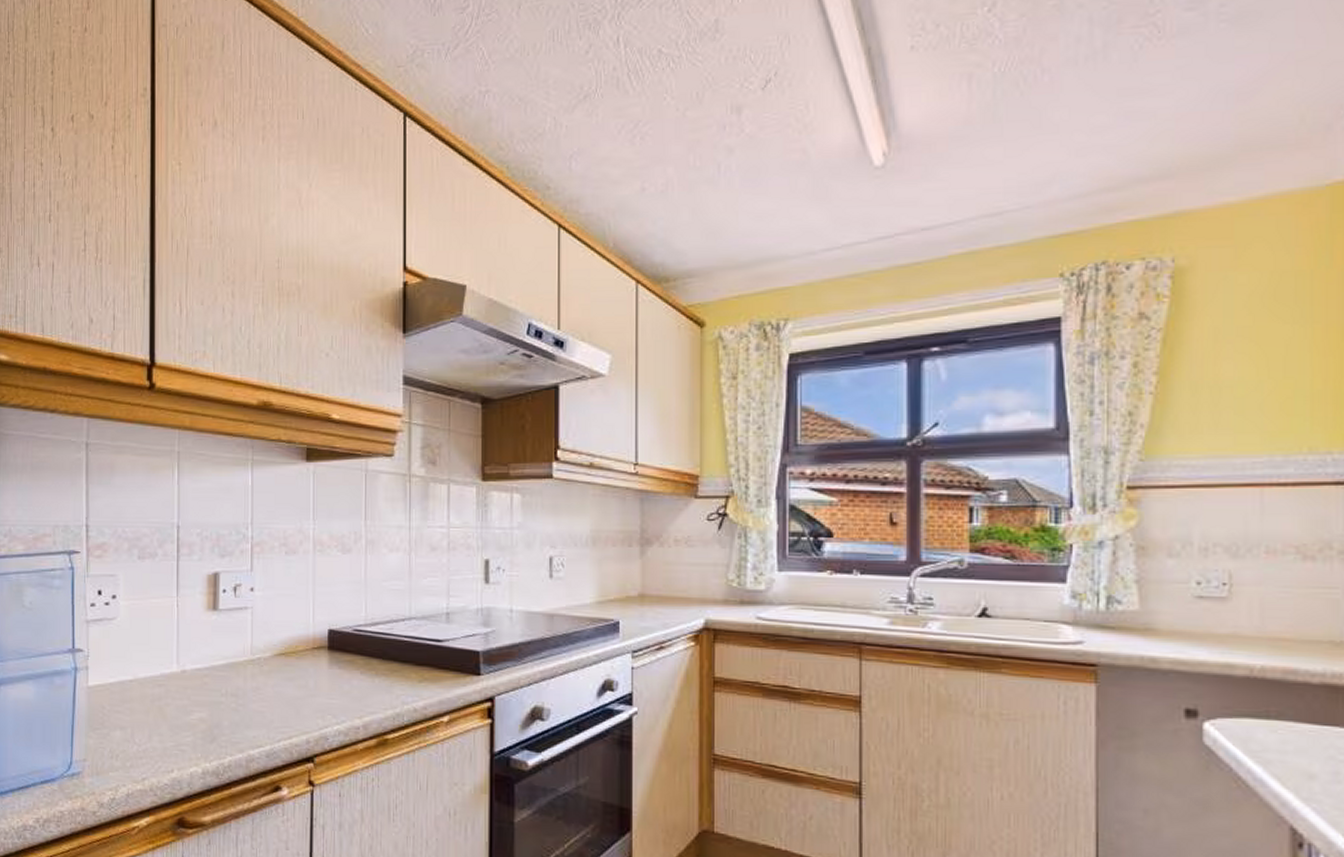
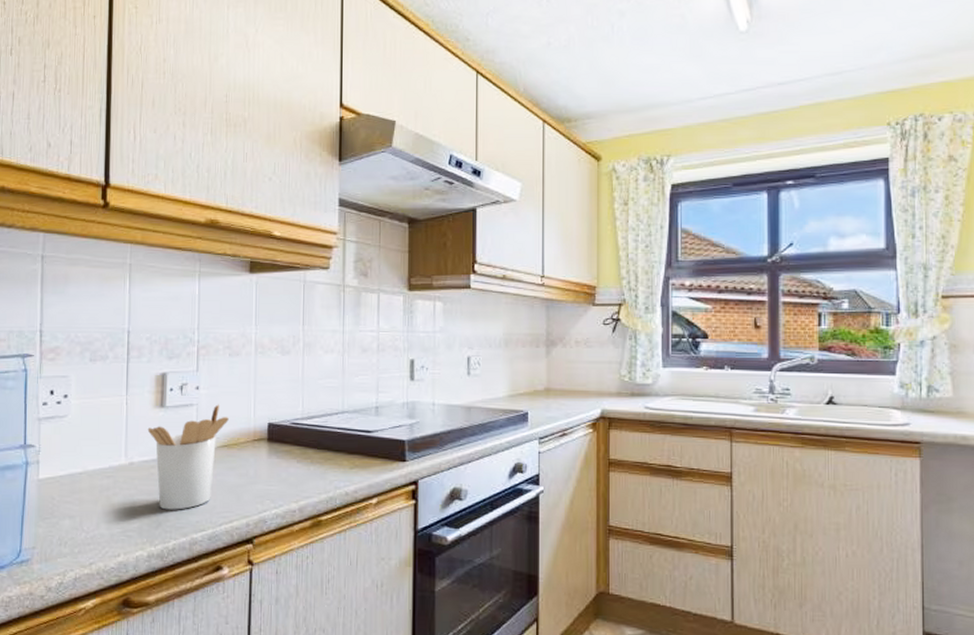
utensil holder: none [200,607,286,724] -> present [147,404,229,510]

